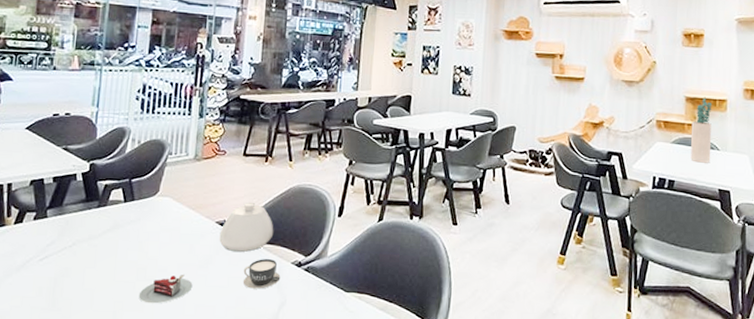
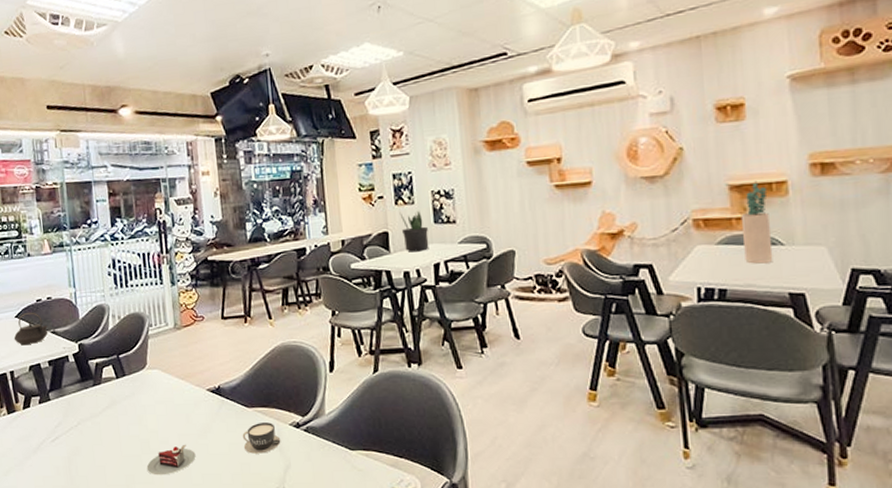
teapot: none [19,125,60,158] -> present [14,312,48,345]
sugar bowl: present [219,202,274,253] -> none [212,365,267,418]
planter: none [424,80,446,117] -> present [399,210,429,252]

